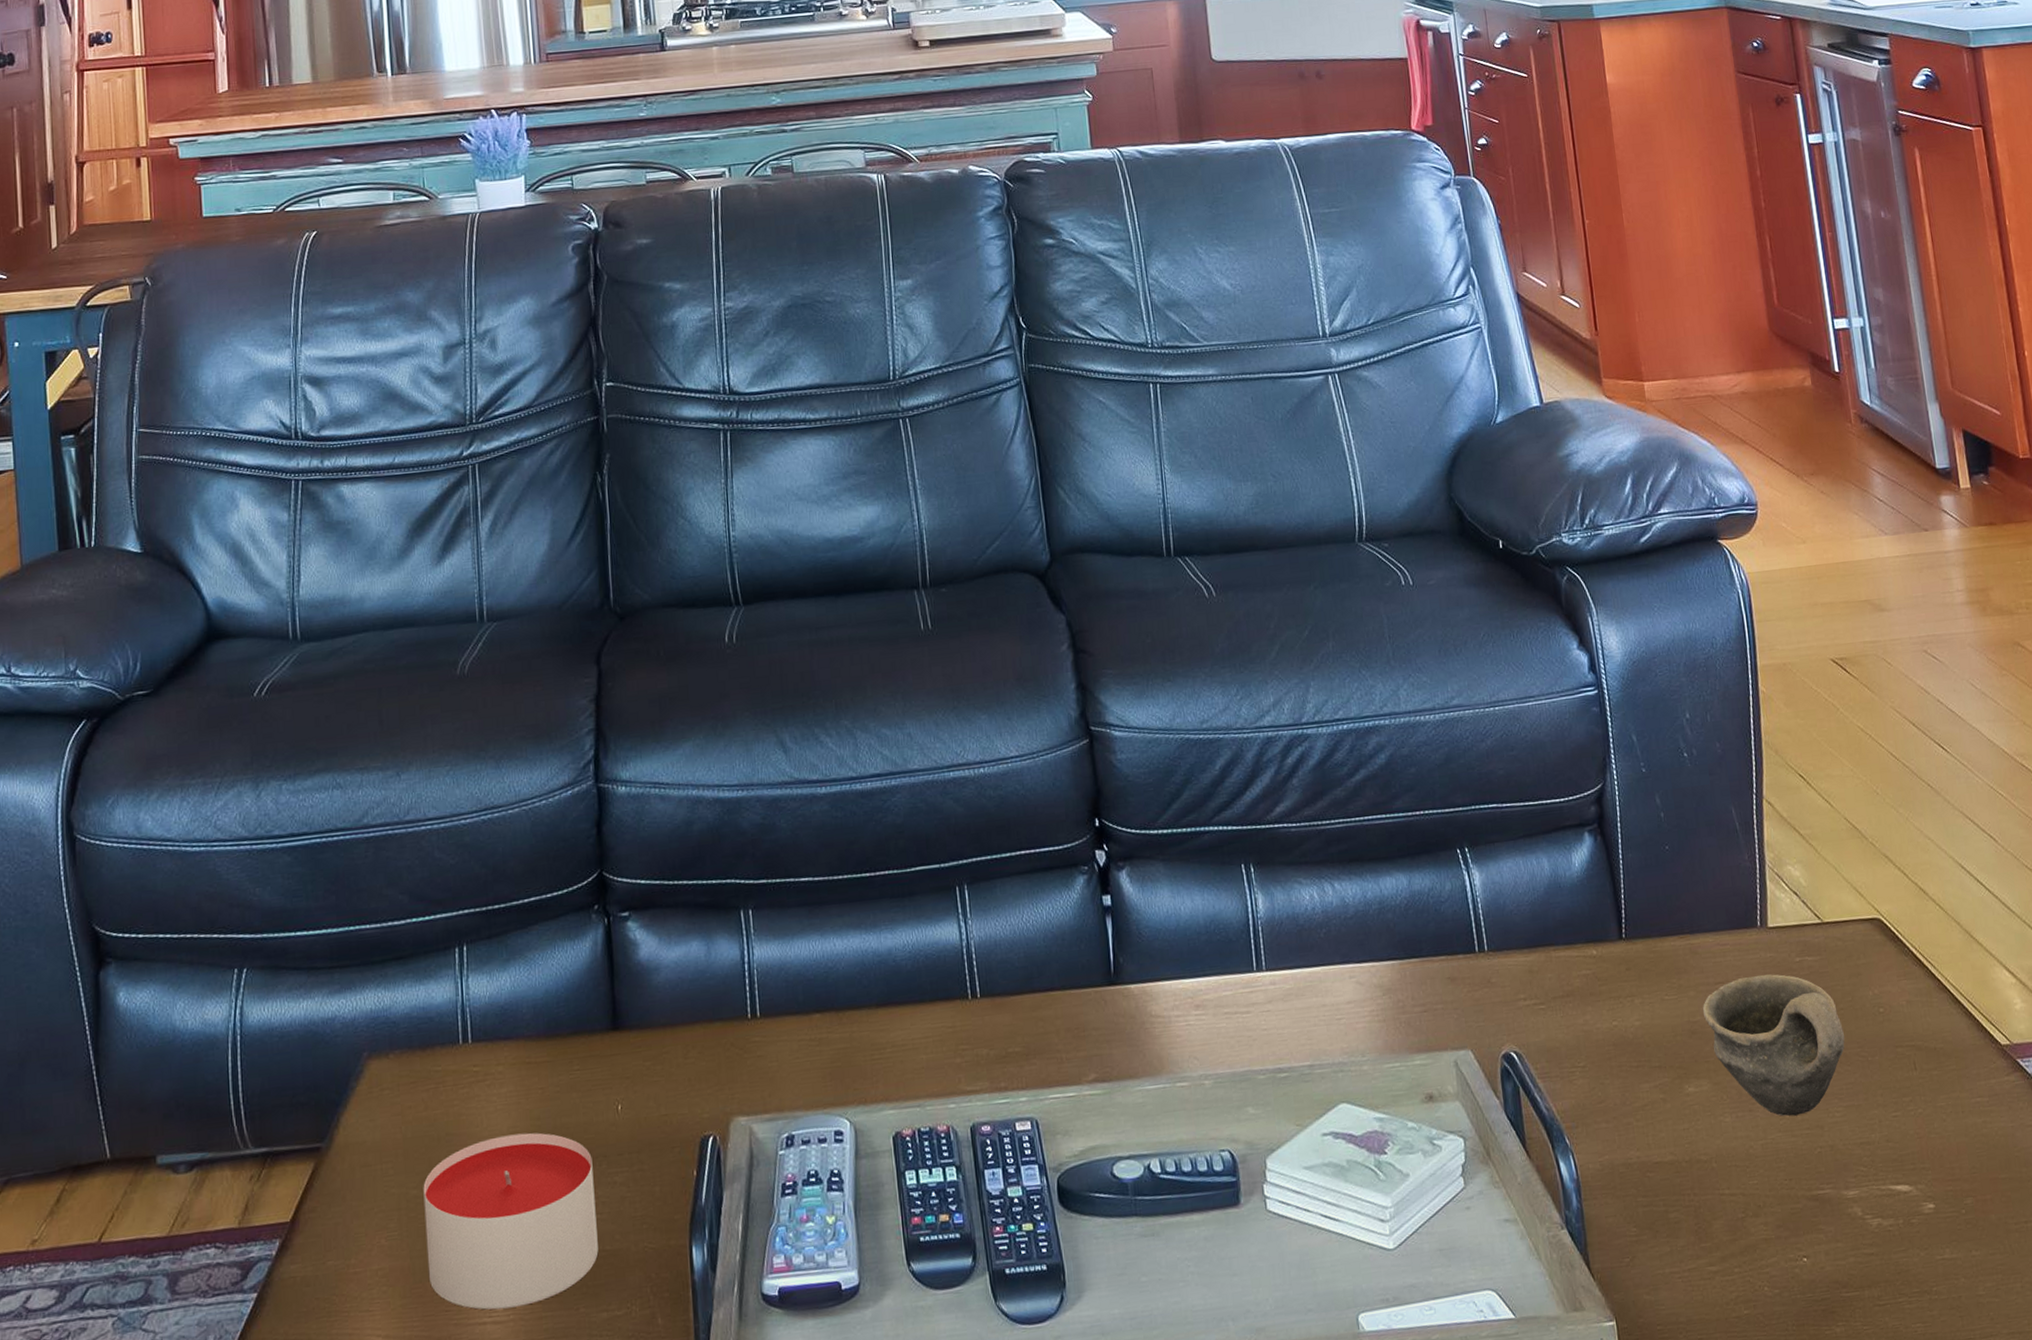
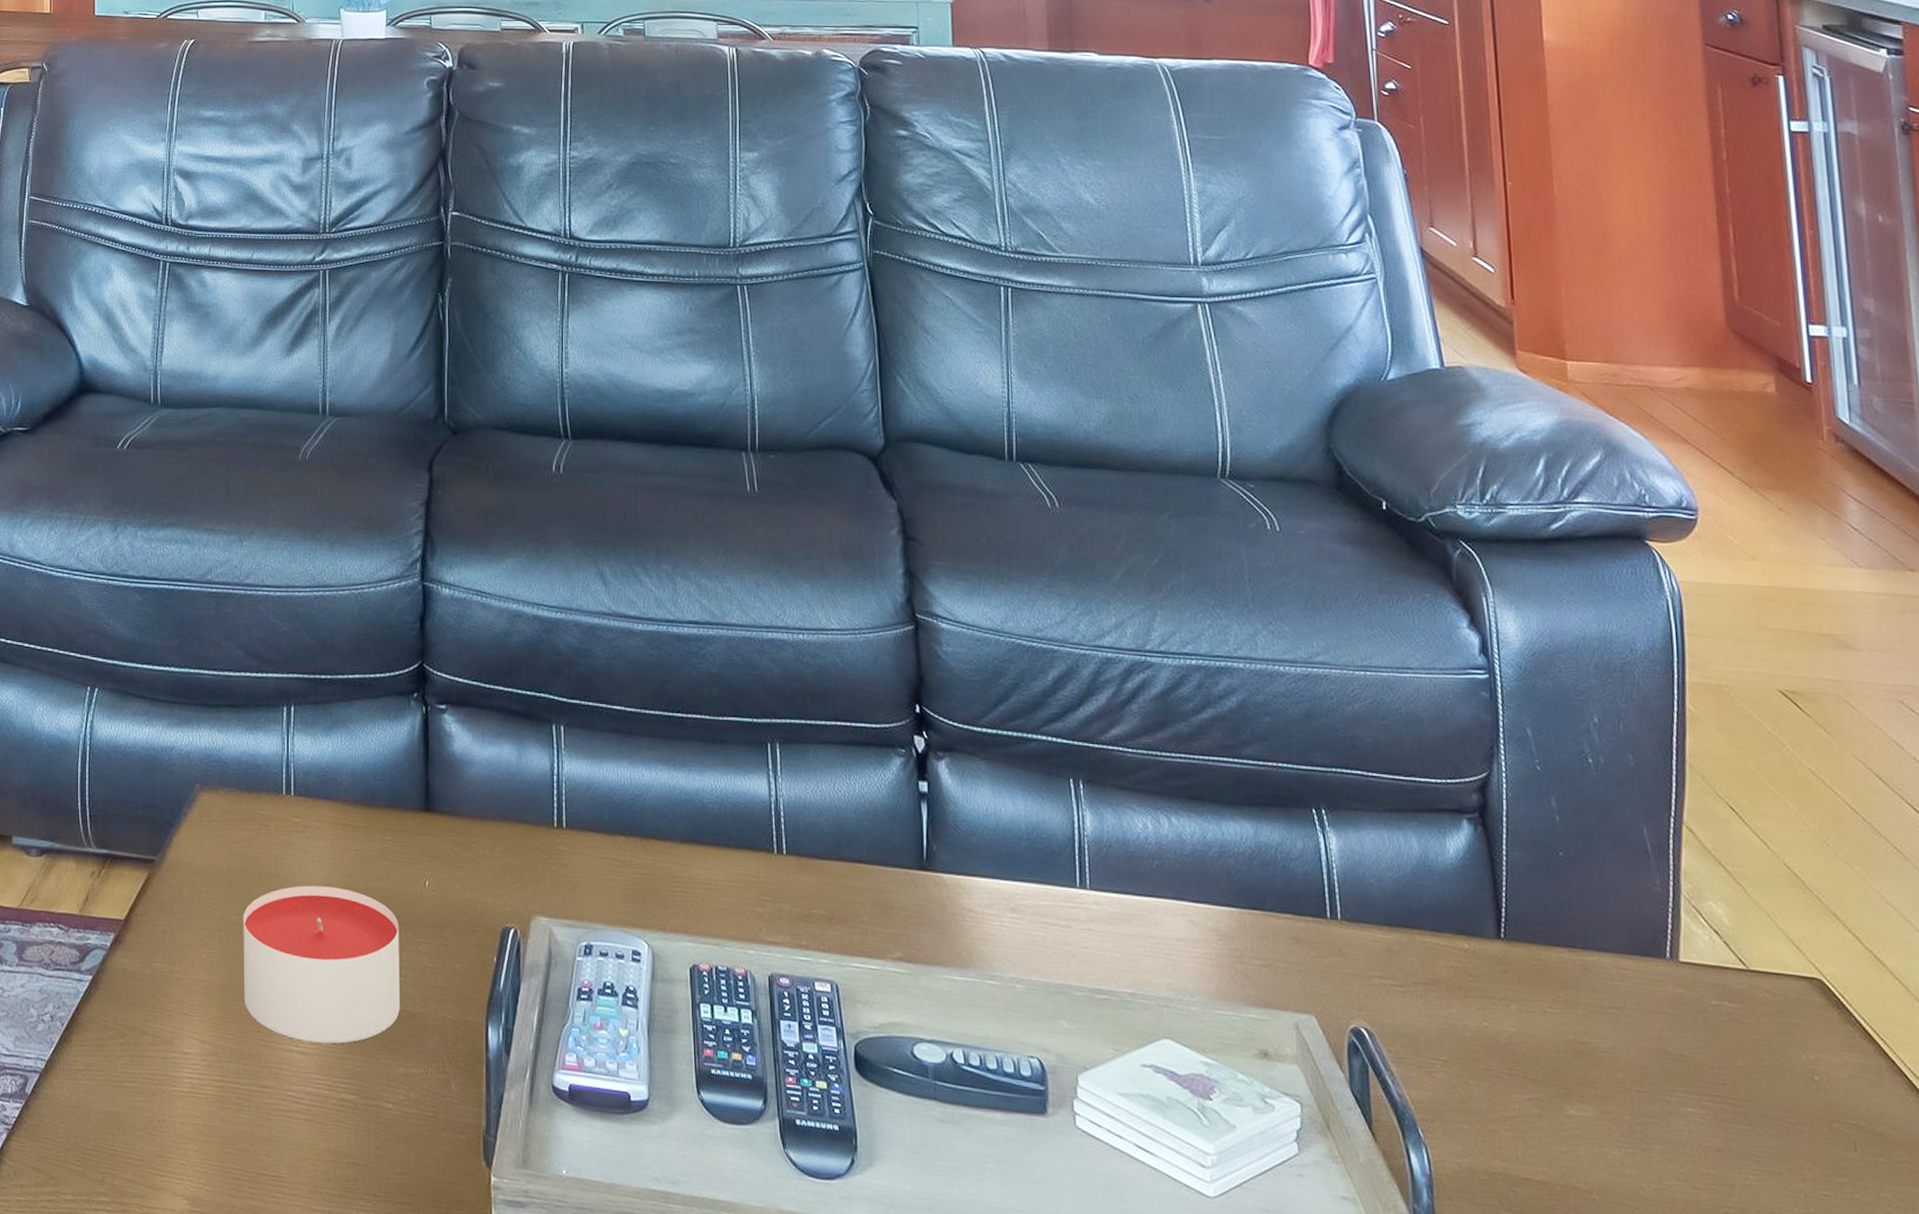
cup: present [1702,974,1845,1116] -> none [1592,1008,1767,1168]

